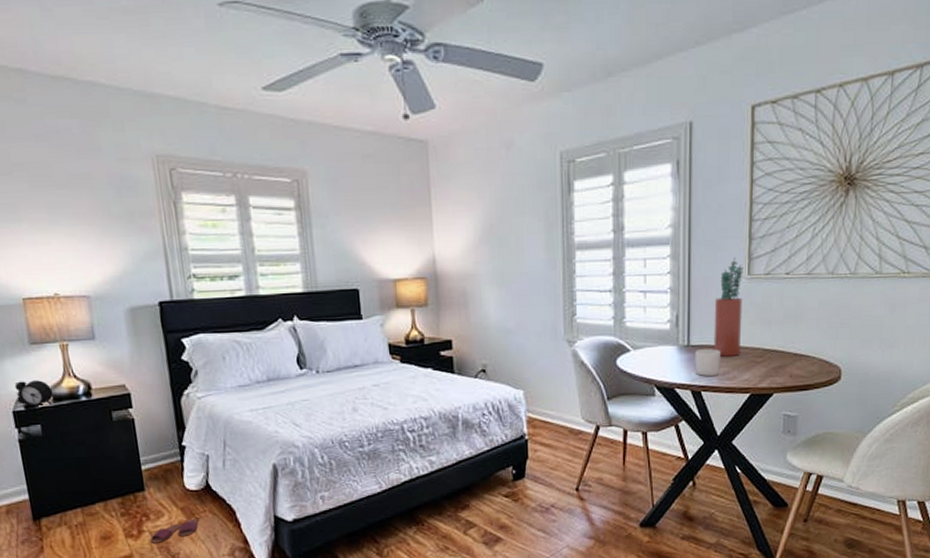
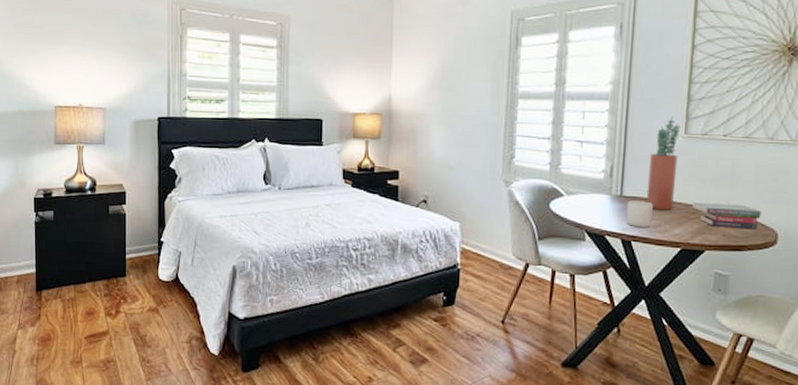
alarm clock: present [14,380,54,407] -> none [38,173,67,196]
slippers: present [150,518,199,543] -> none [124,305,165,324]
books: none [758,343,825,368] -> present [691,202,762,230]

